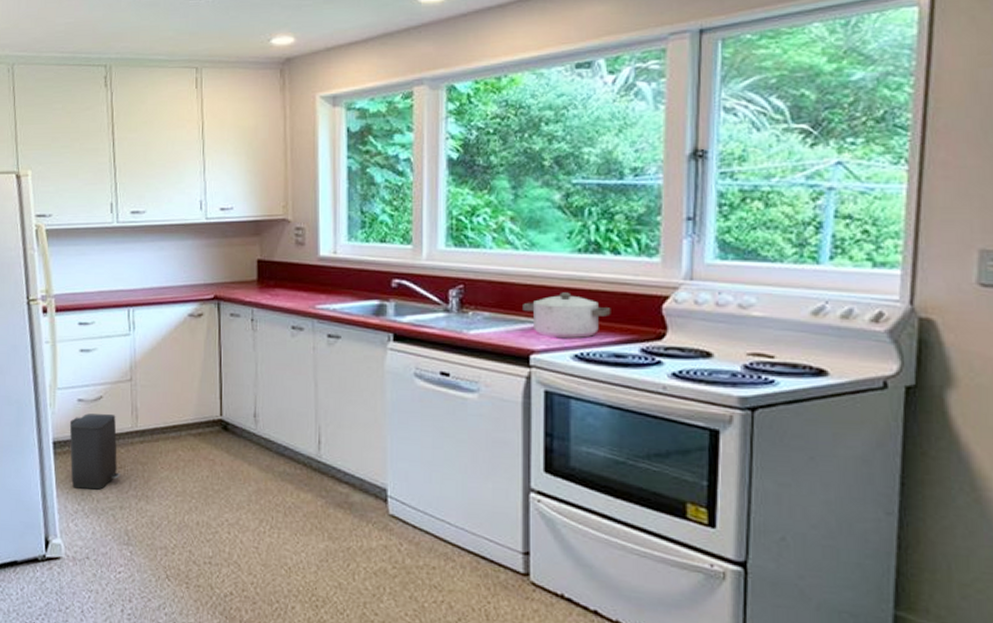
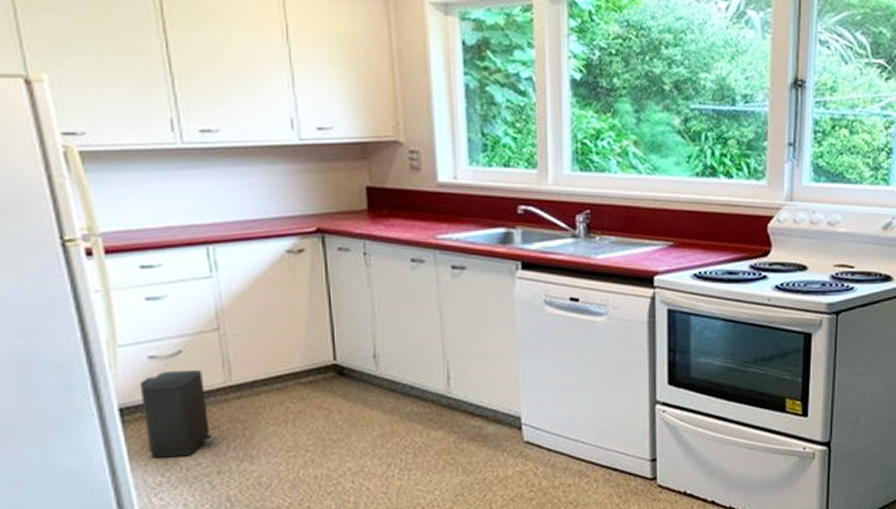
cooking pot: present [523,292,611,338] -> none [647,215,725,258]

